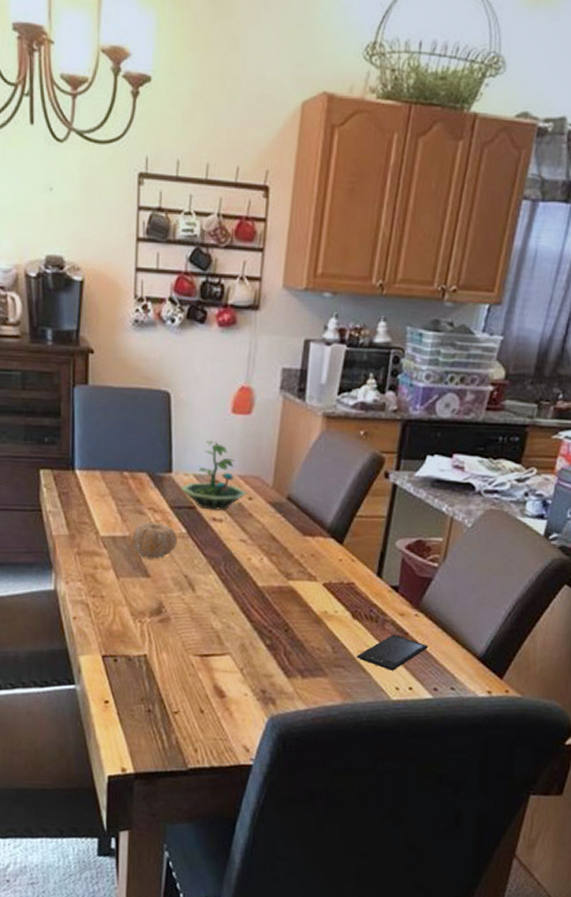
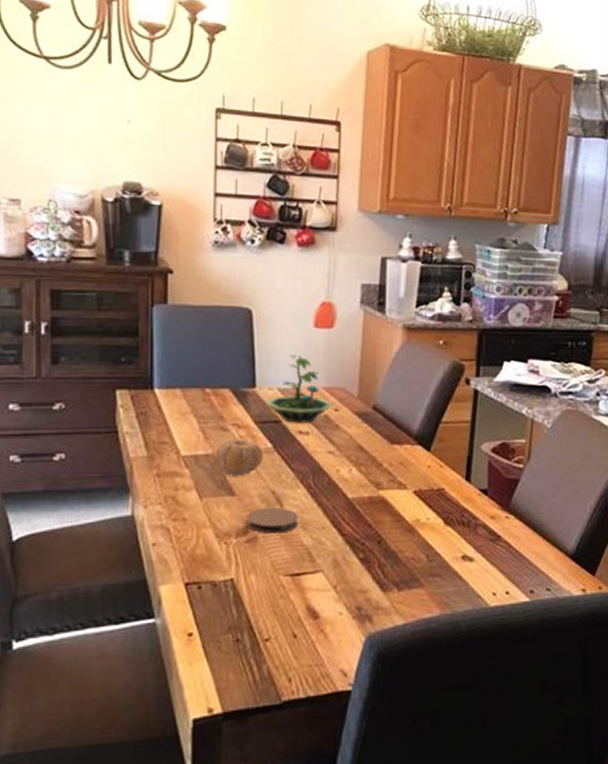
coaster: none [159,590,209,616] -> present [245,507,298,534]
smartphone: present [356,634,429,671] -> none [451,537,522,576]

